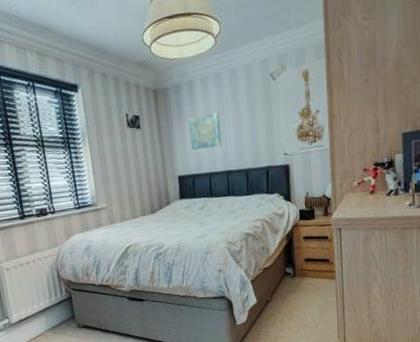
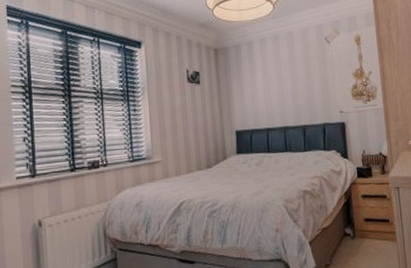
wall art: present [188,111,222,150] -> none [247,70,279,105]

